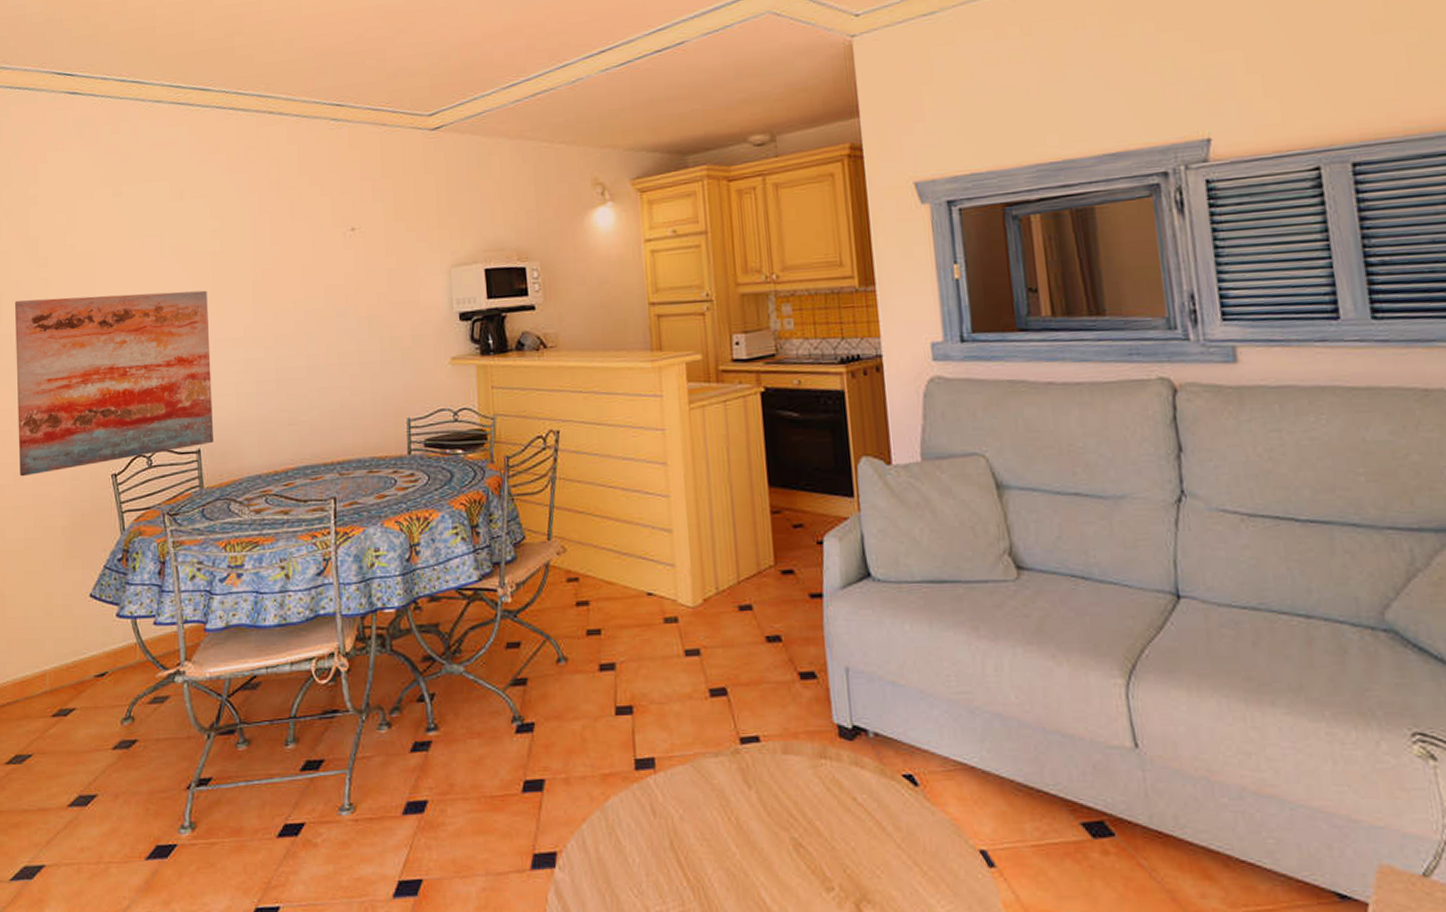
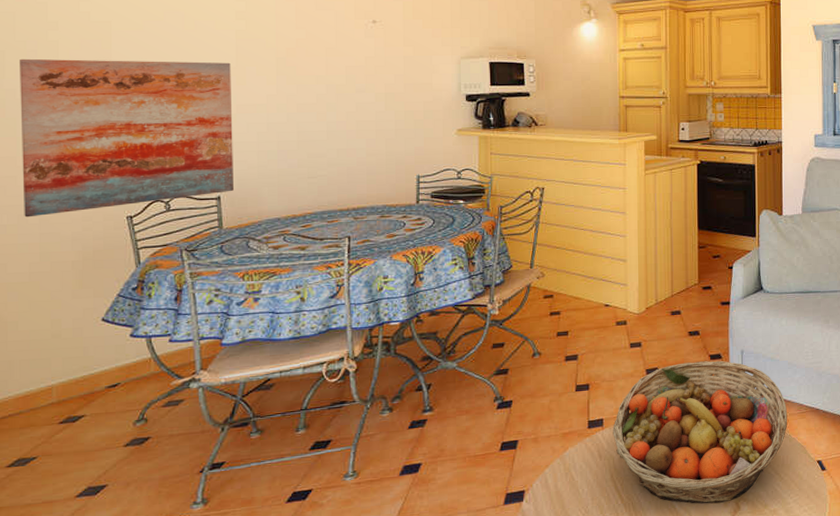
fruit basket: none [668,680,927,902] -> present [613,360,788,504]

